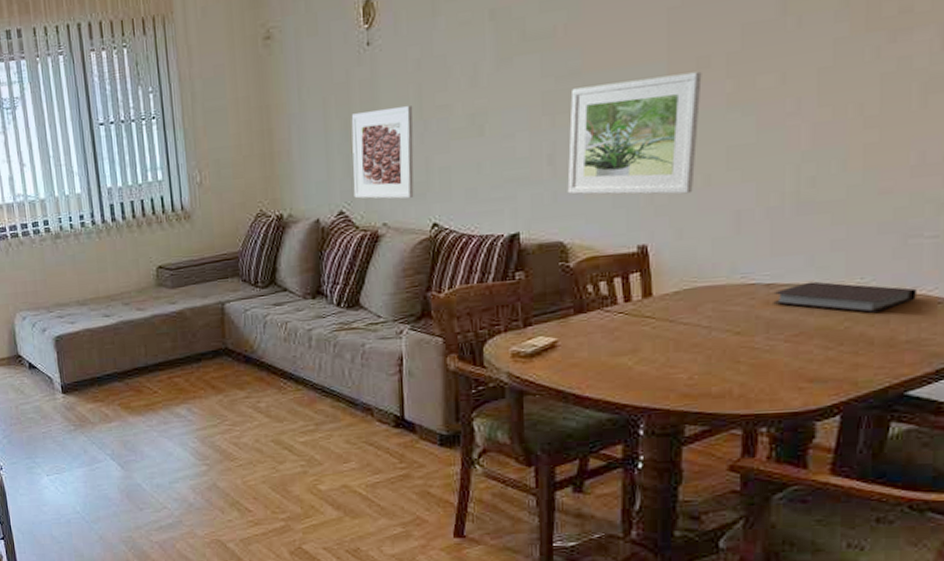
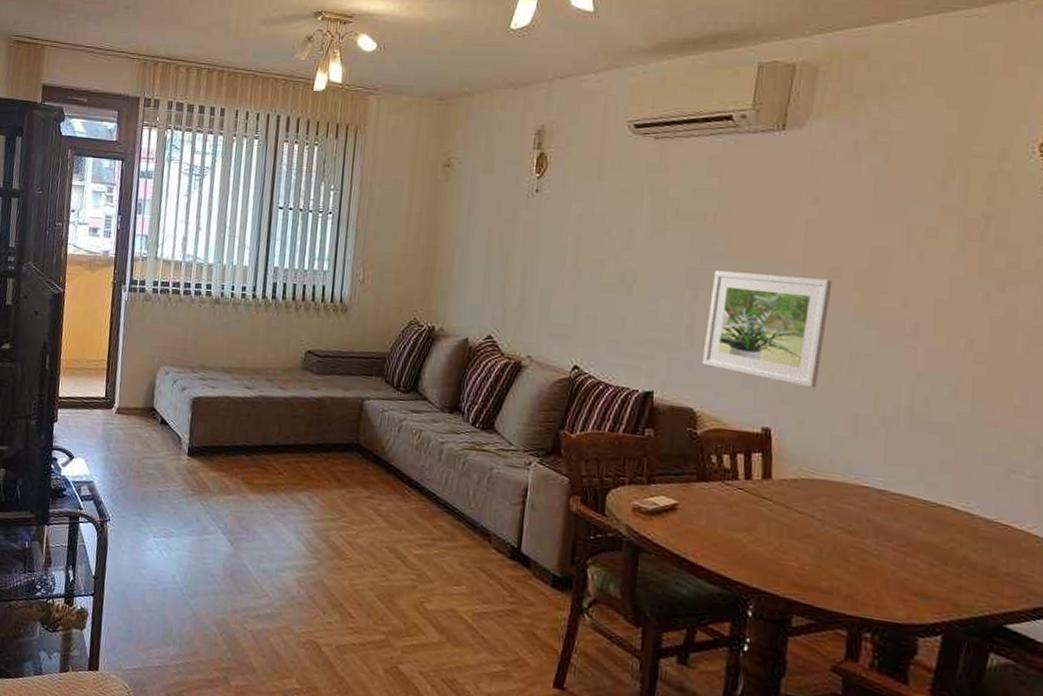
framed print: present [351,106,414,199] -> none [503,249,570,337]
notebook: present [773,281,917,313] -> none [884,495,1017,539]

